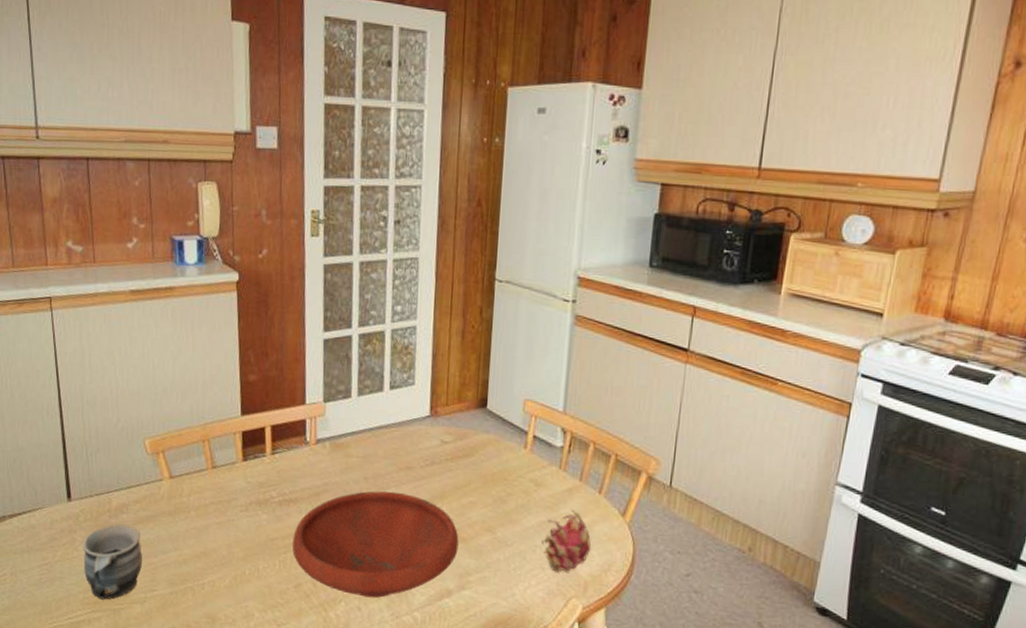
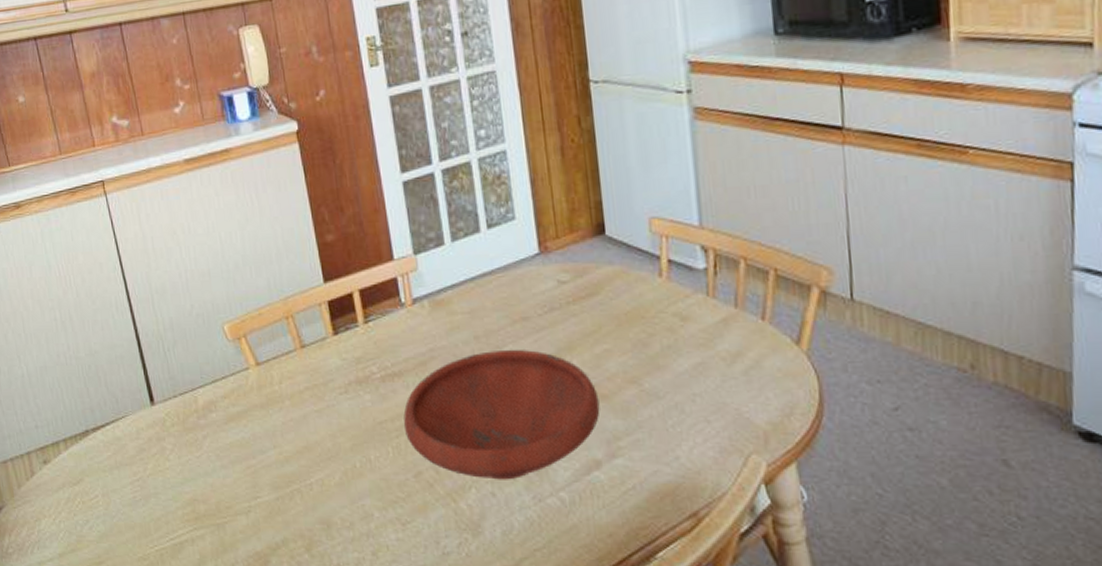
mug: present [82,523,142,600] -> none [173,425,241,514]
fruit: present [541,509,591,572] -> none [700,343,764,424]

